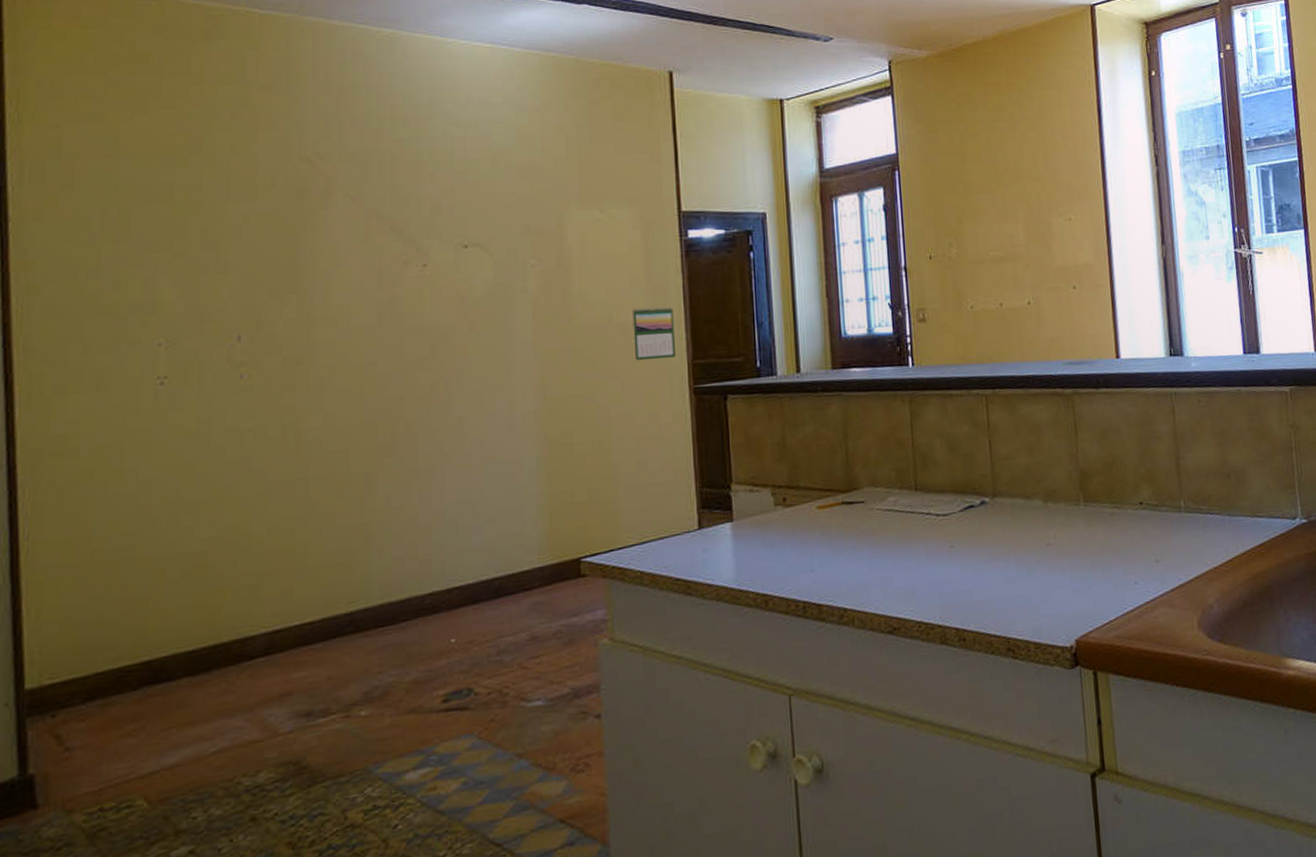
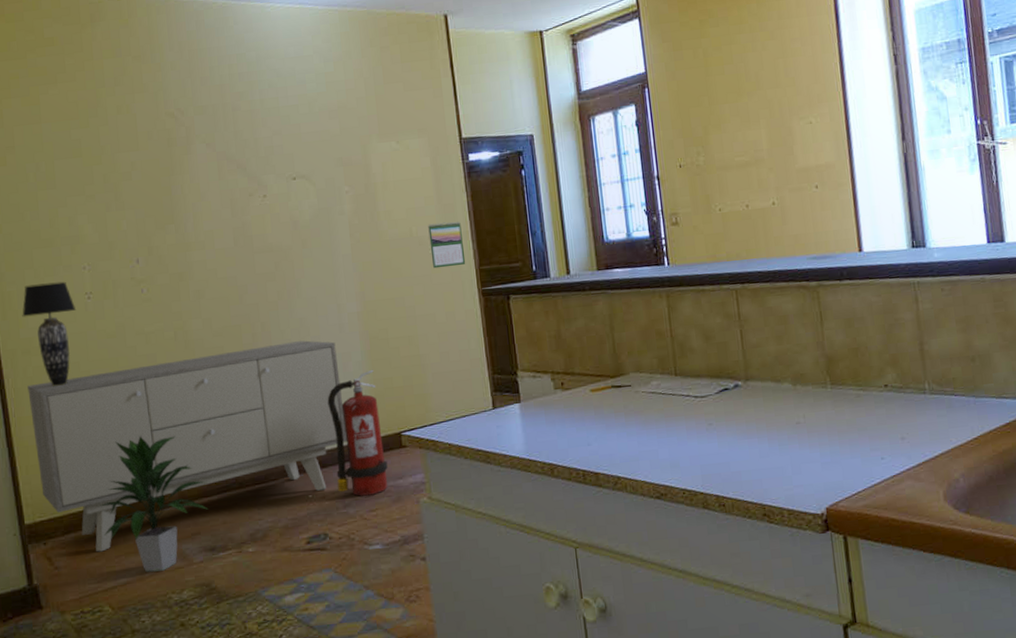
sideboard: none [53,444,508,725] -> present [27,340,347,552]
table lamp: none [57,361,142,499] -> present [22,281,77,386]
indoor plant: none [144,565,310,750] -> present [98,436,209,572]
fire extinguisher: none [486,480,560,640] -> present [327,369,388,496]

